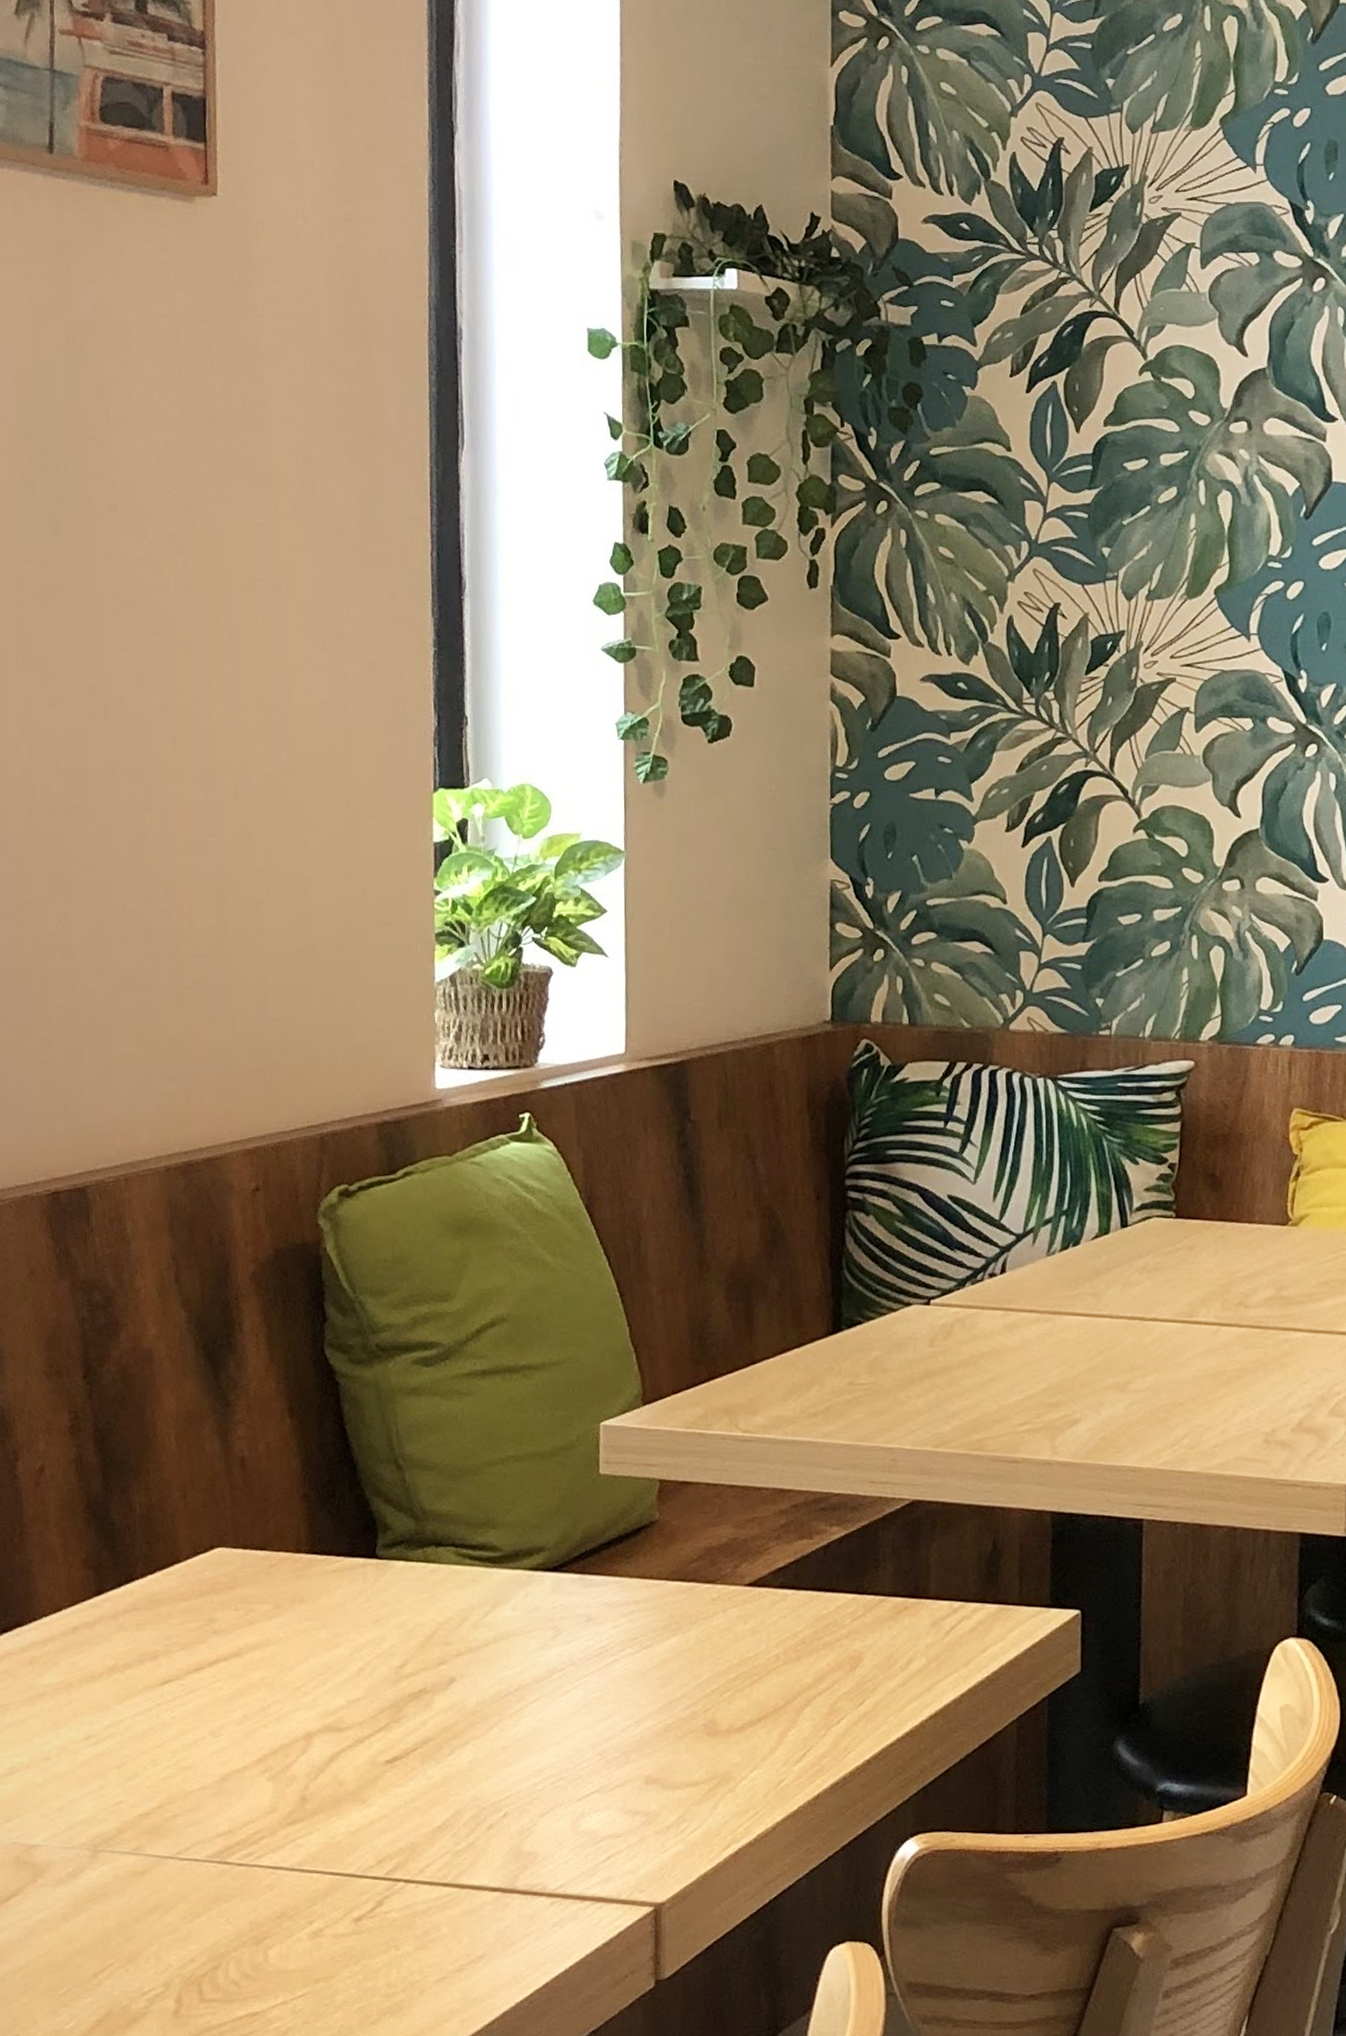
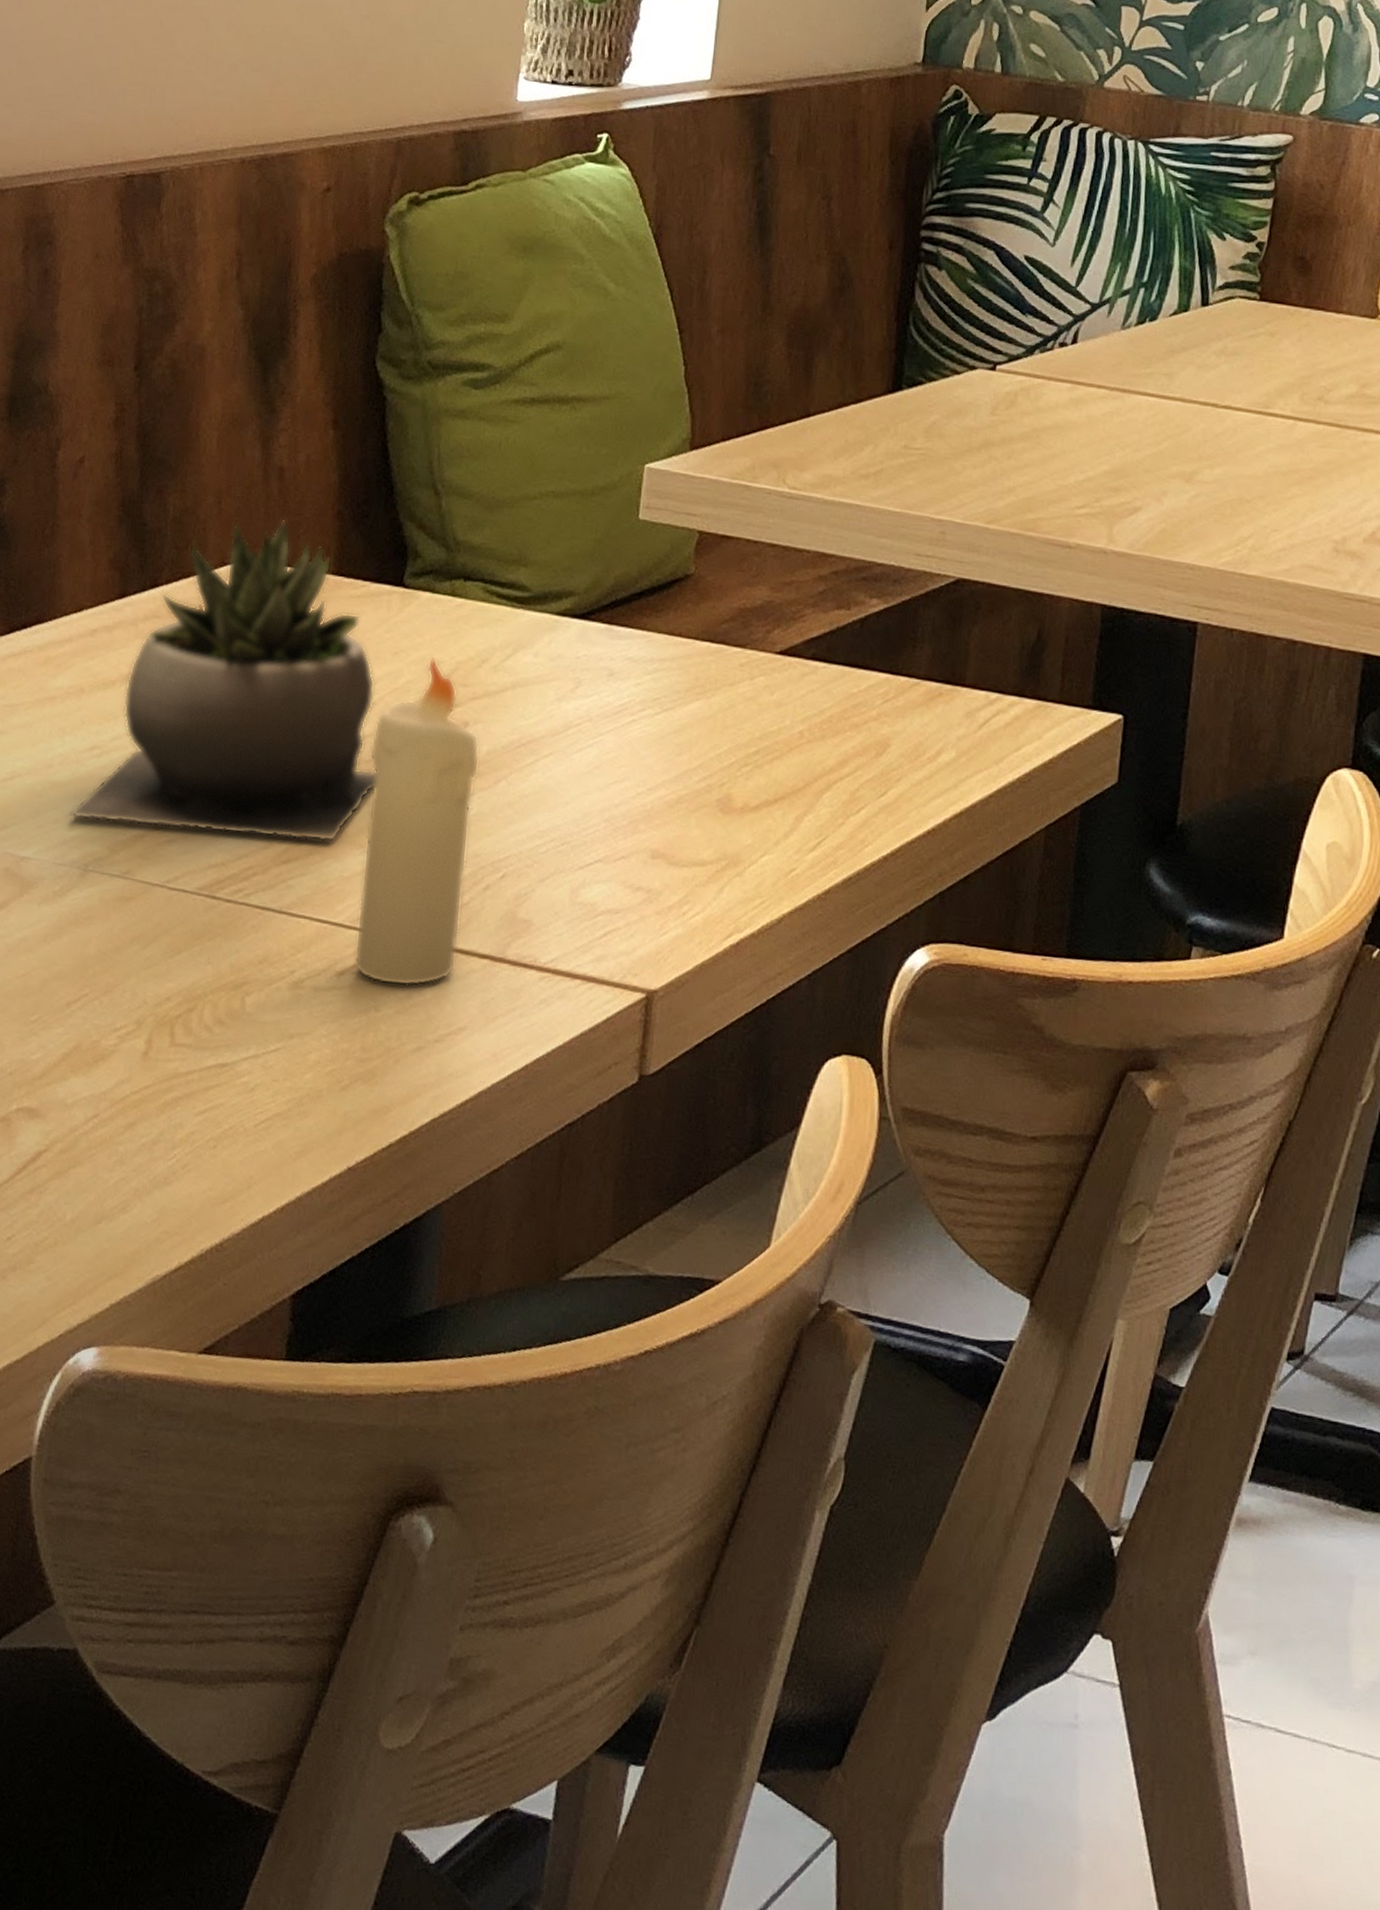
succulent plant: none [72,1507,371,1805] -> present [69,520,377,842]
candle: none [361,1621,470,1925] -> present [354,658,480,987]

